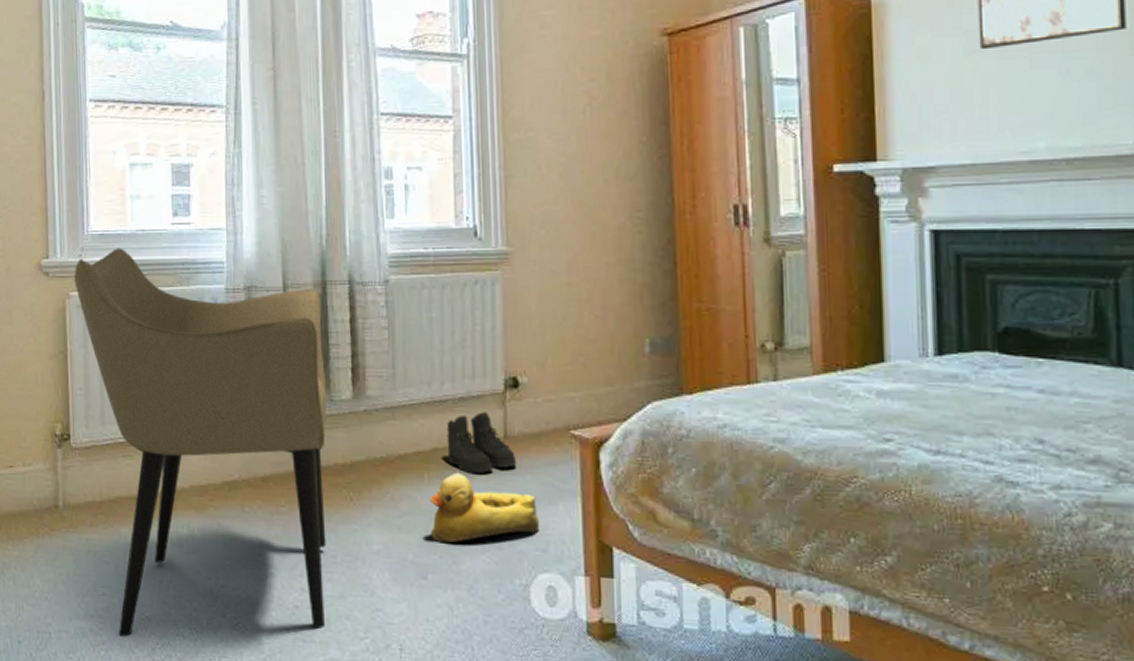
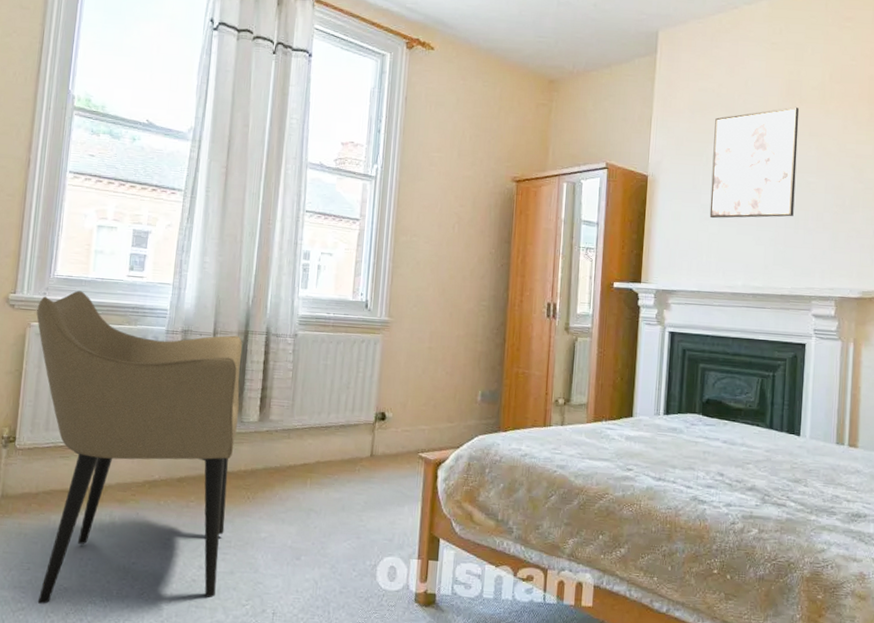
rubber duck: present [430,472,539,544] -> none [306,480,389,534]
boots: present [446,412,517,474] -> none [327,436,378,482]

